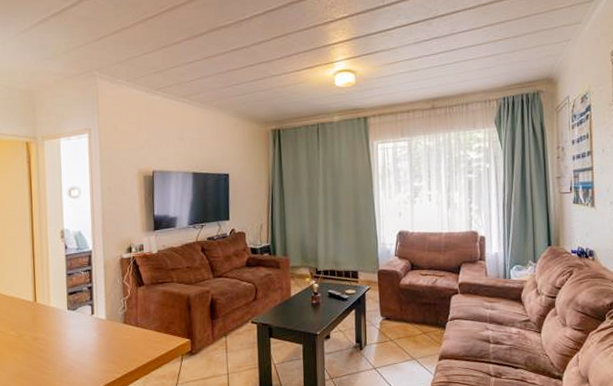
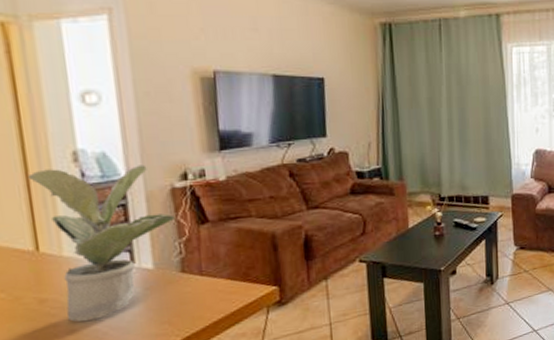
potted plant: none [34,240,121,357] -> present [28,164,174,322]

